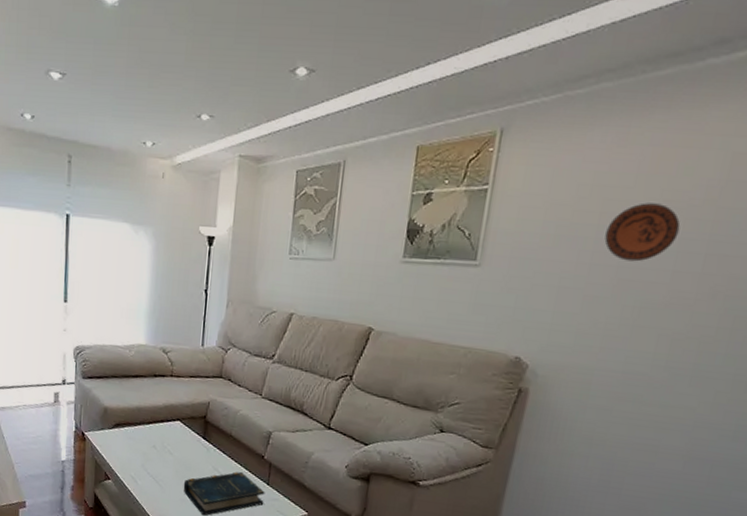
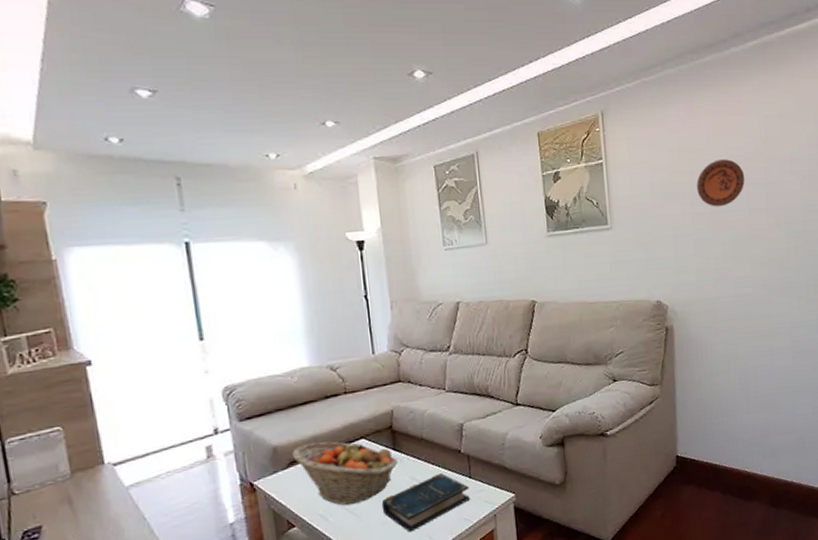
fruit basket: none [119,412,205,476] -> present [292,441,398,506]

